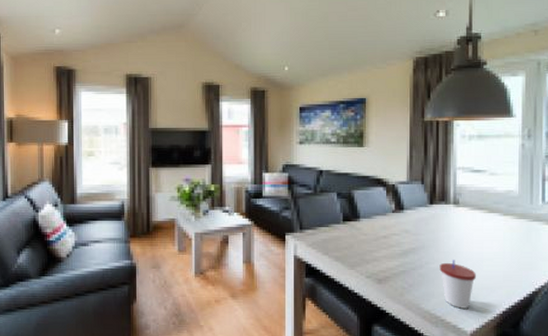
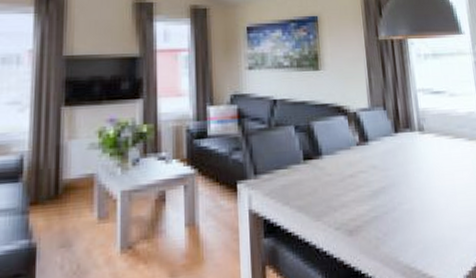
cup: present [439,260,476,309] -> none [413,197,452,257]

